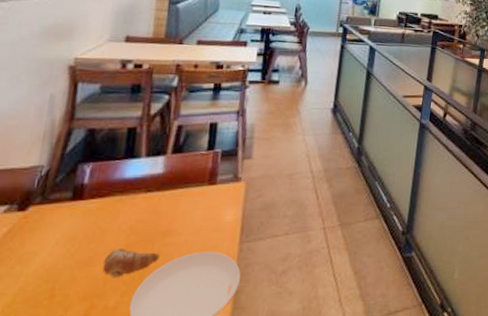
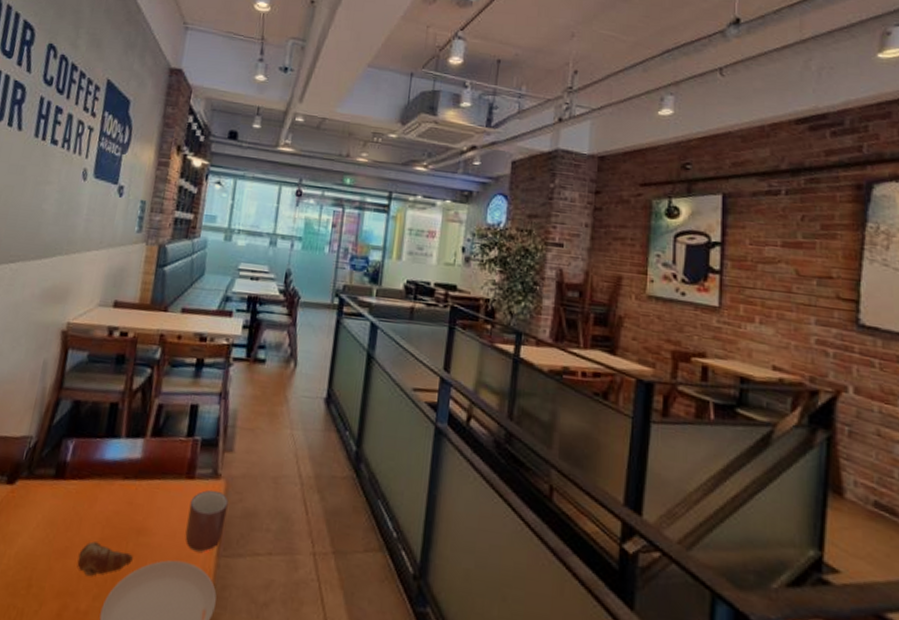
mug: none [209,191,249,242] -> present [185,489,229,553]

